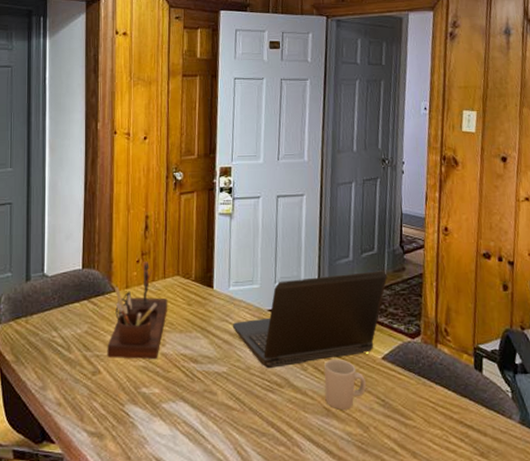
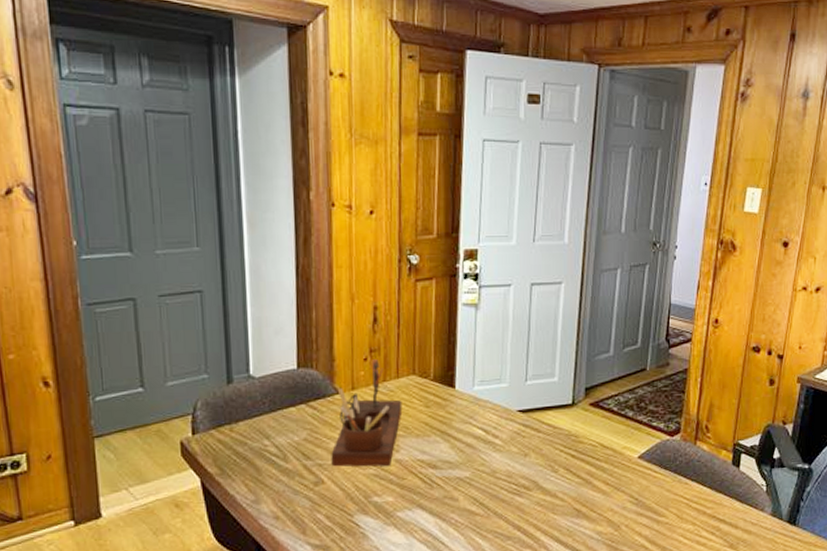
laptop computer: present [232,271,388,369] -> none [476,366,650,472]
mug: present [324,358,367,410] -> none [576,459,621,510]

